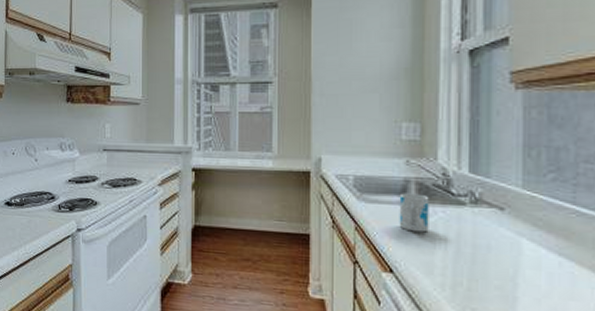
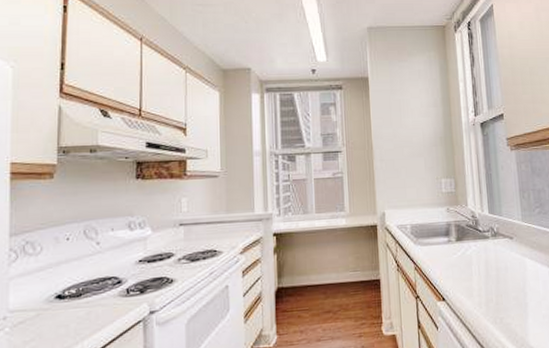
mug: present [399,193,429,233] -> none [444,233,467,265]

